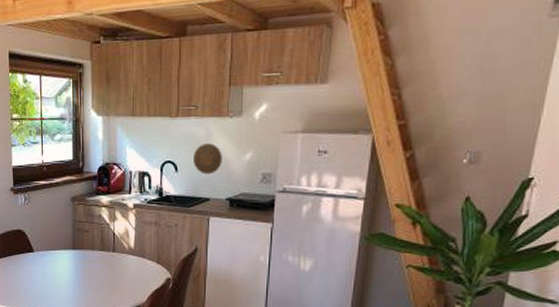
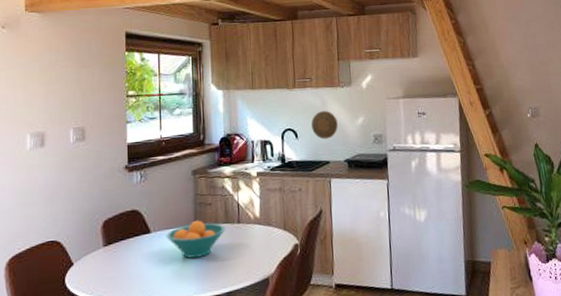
fruit bowl: none [47,245,101,279] -> present [166,220,226,258]

